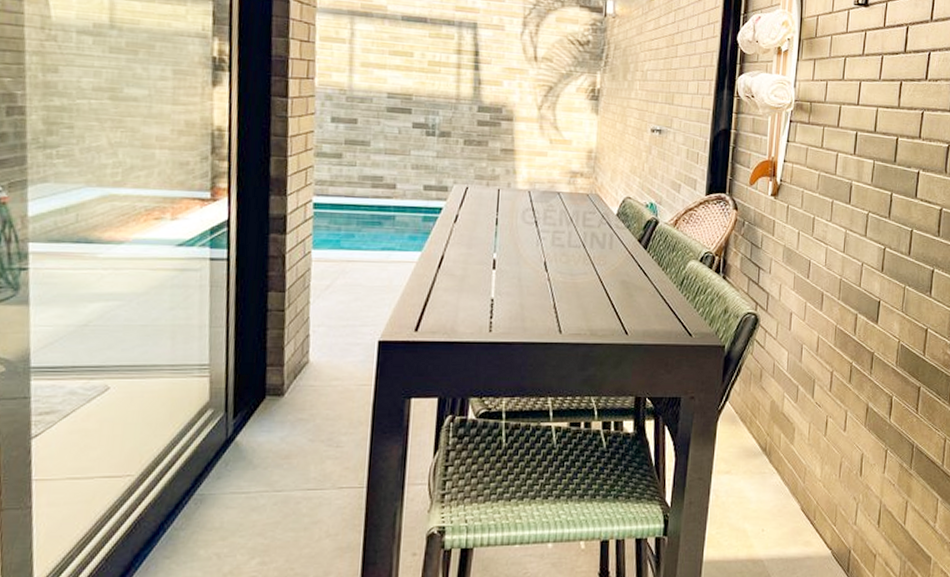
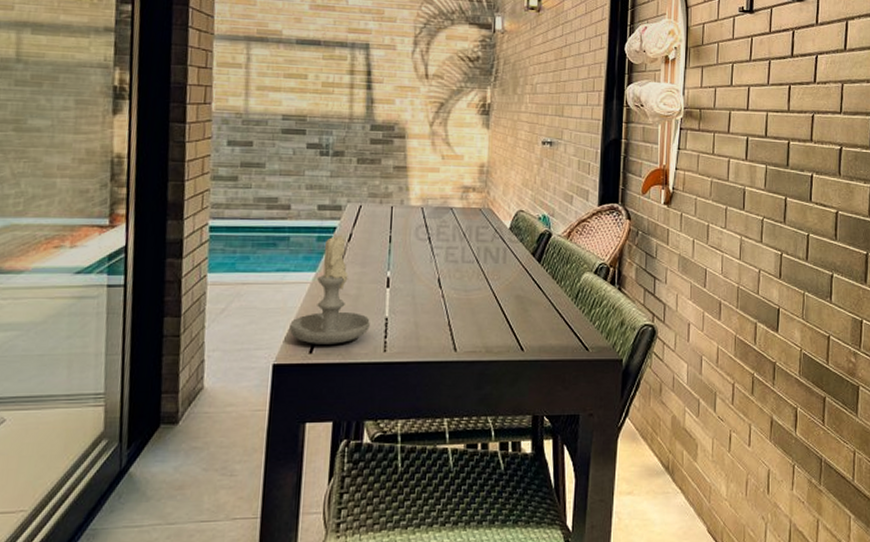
candle: none [395,212,476,323] -> present [289,232,370,344]

